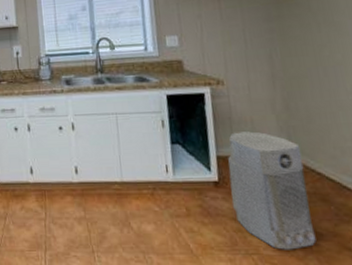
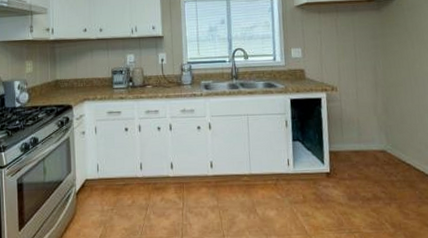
air purifier: present [228,131,317,250] -> none [338,130,404,228]

